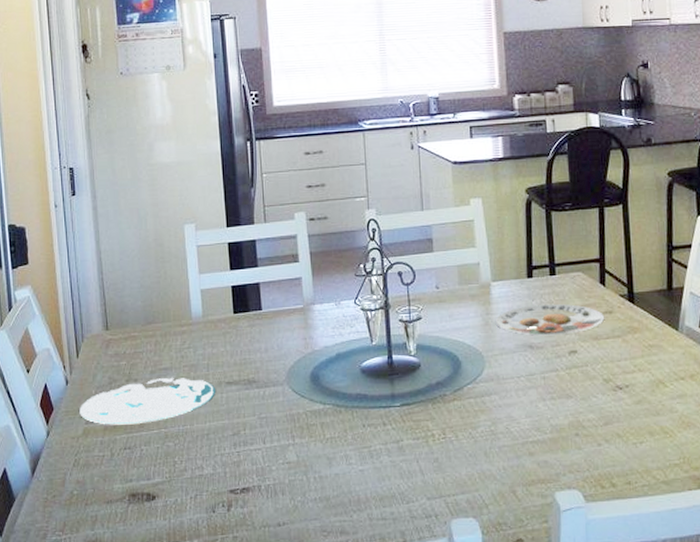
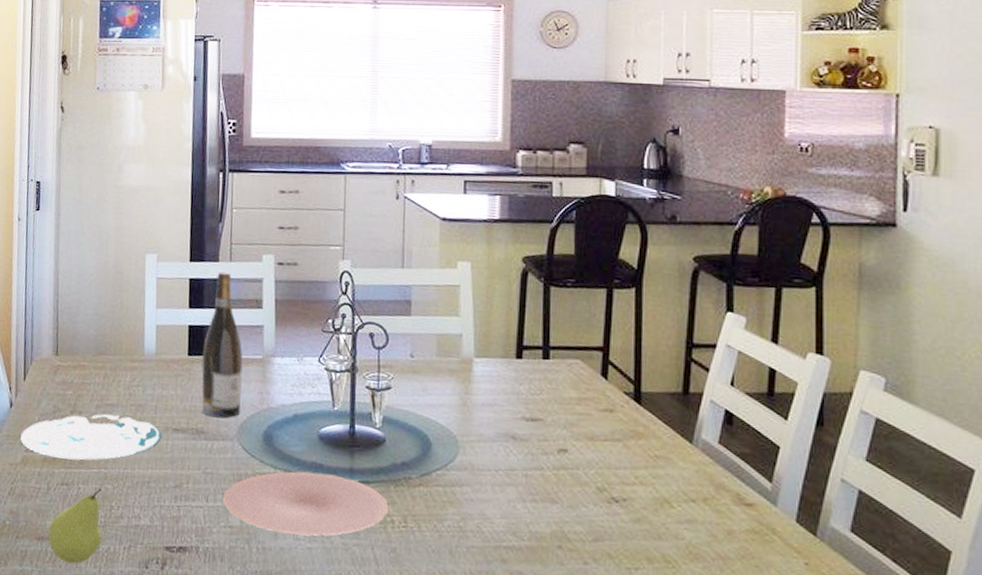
fruit: none [116,446,168,520] -> present [48,488,102,564]
wine bottle: none [247,232,287,367] -> present [201,271,243,419]
plate: none [278,402,429,461] -> present [222,471,390,536]
plate: present [495,303,605,336] -> none [474,390,604,429]

